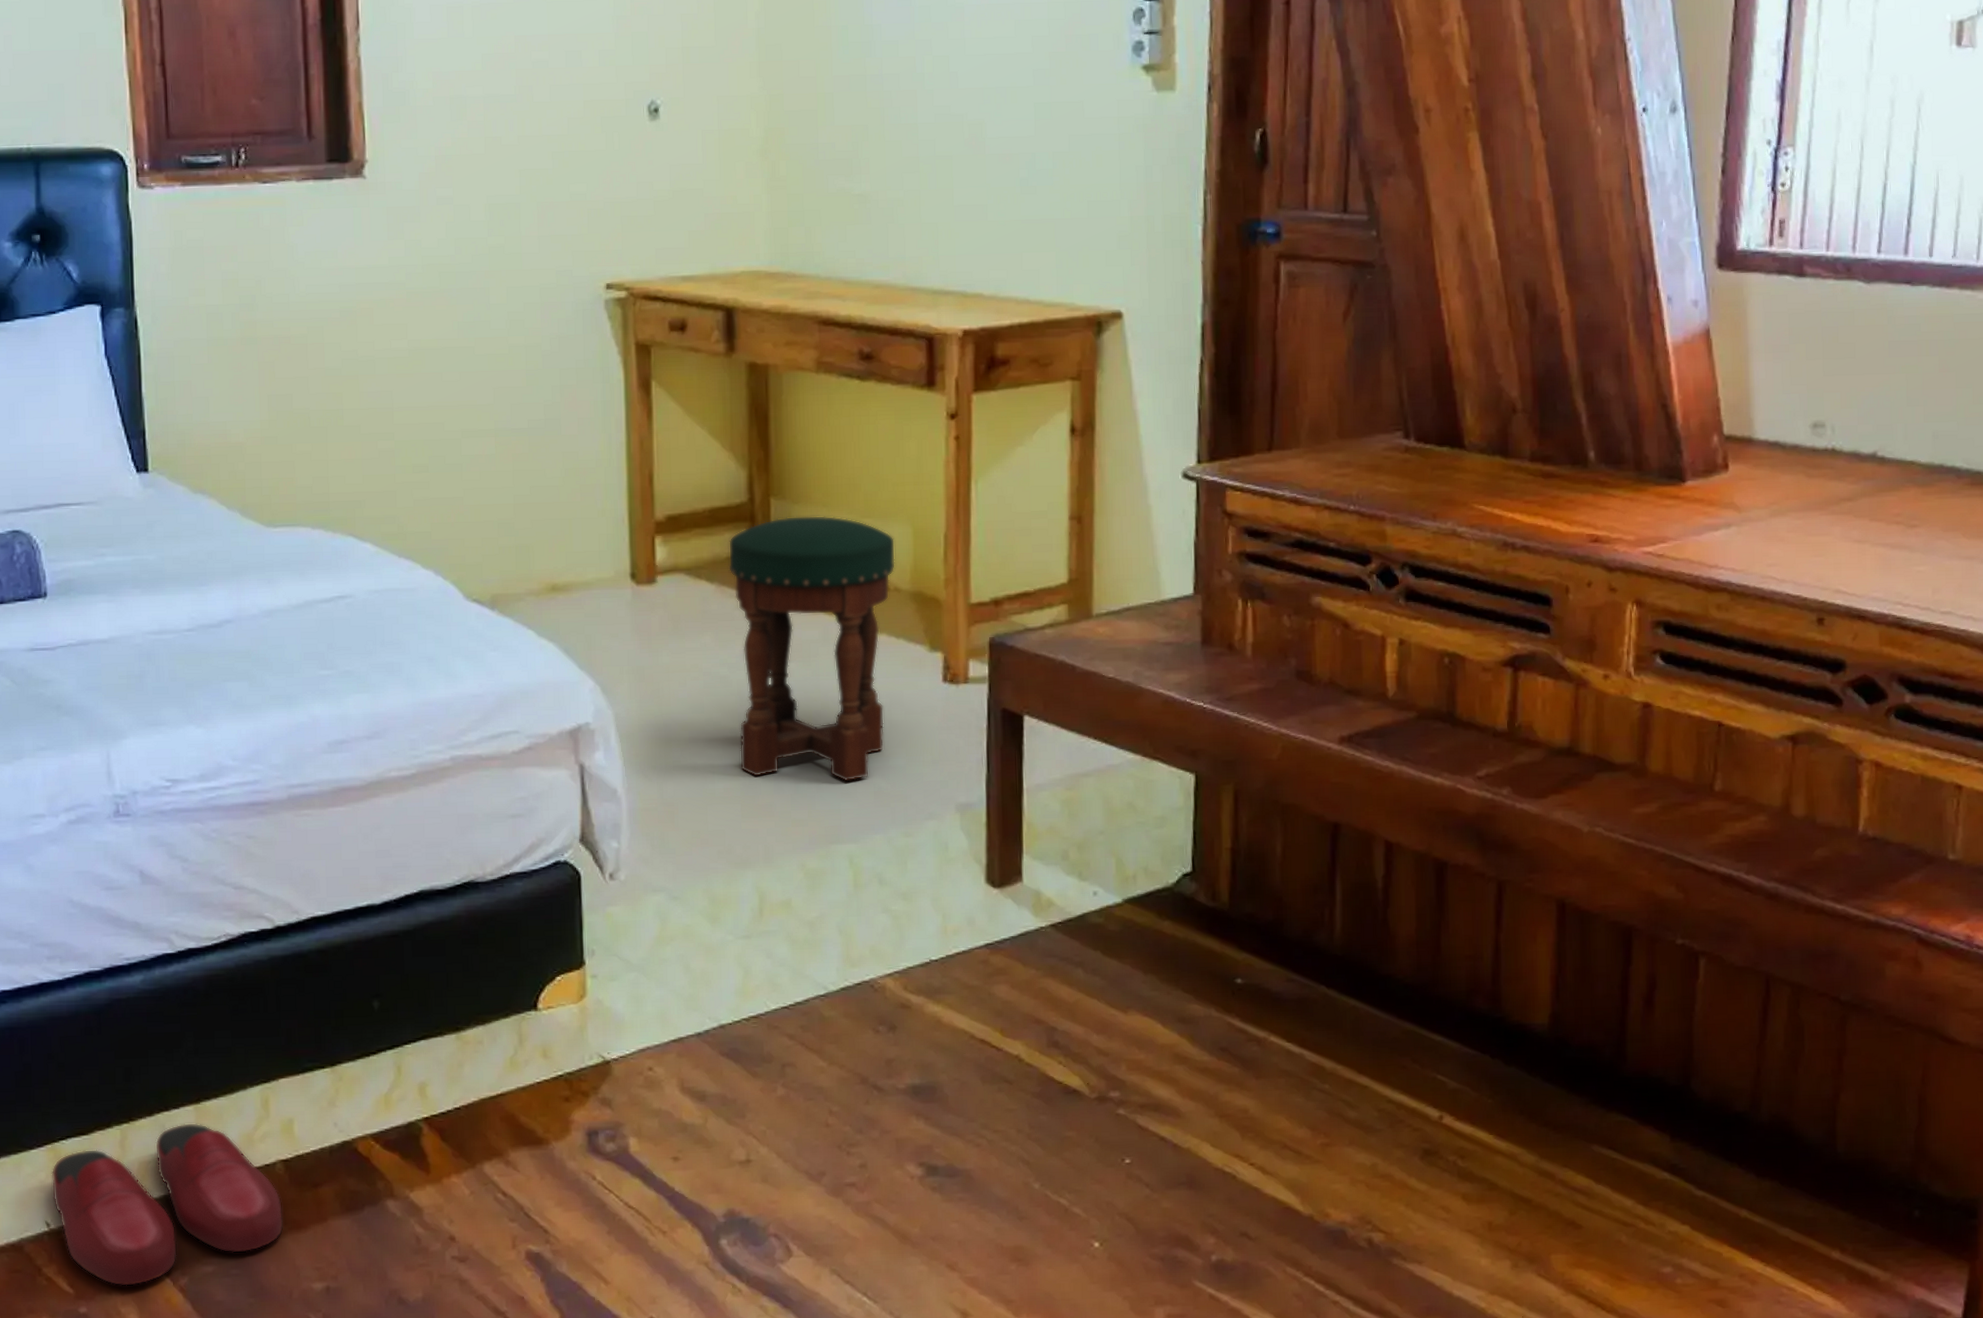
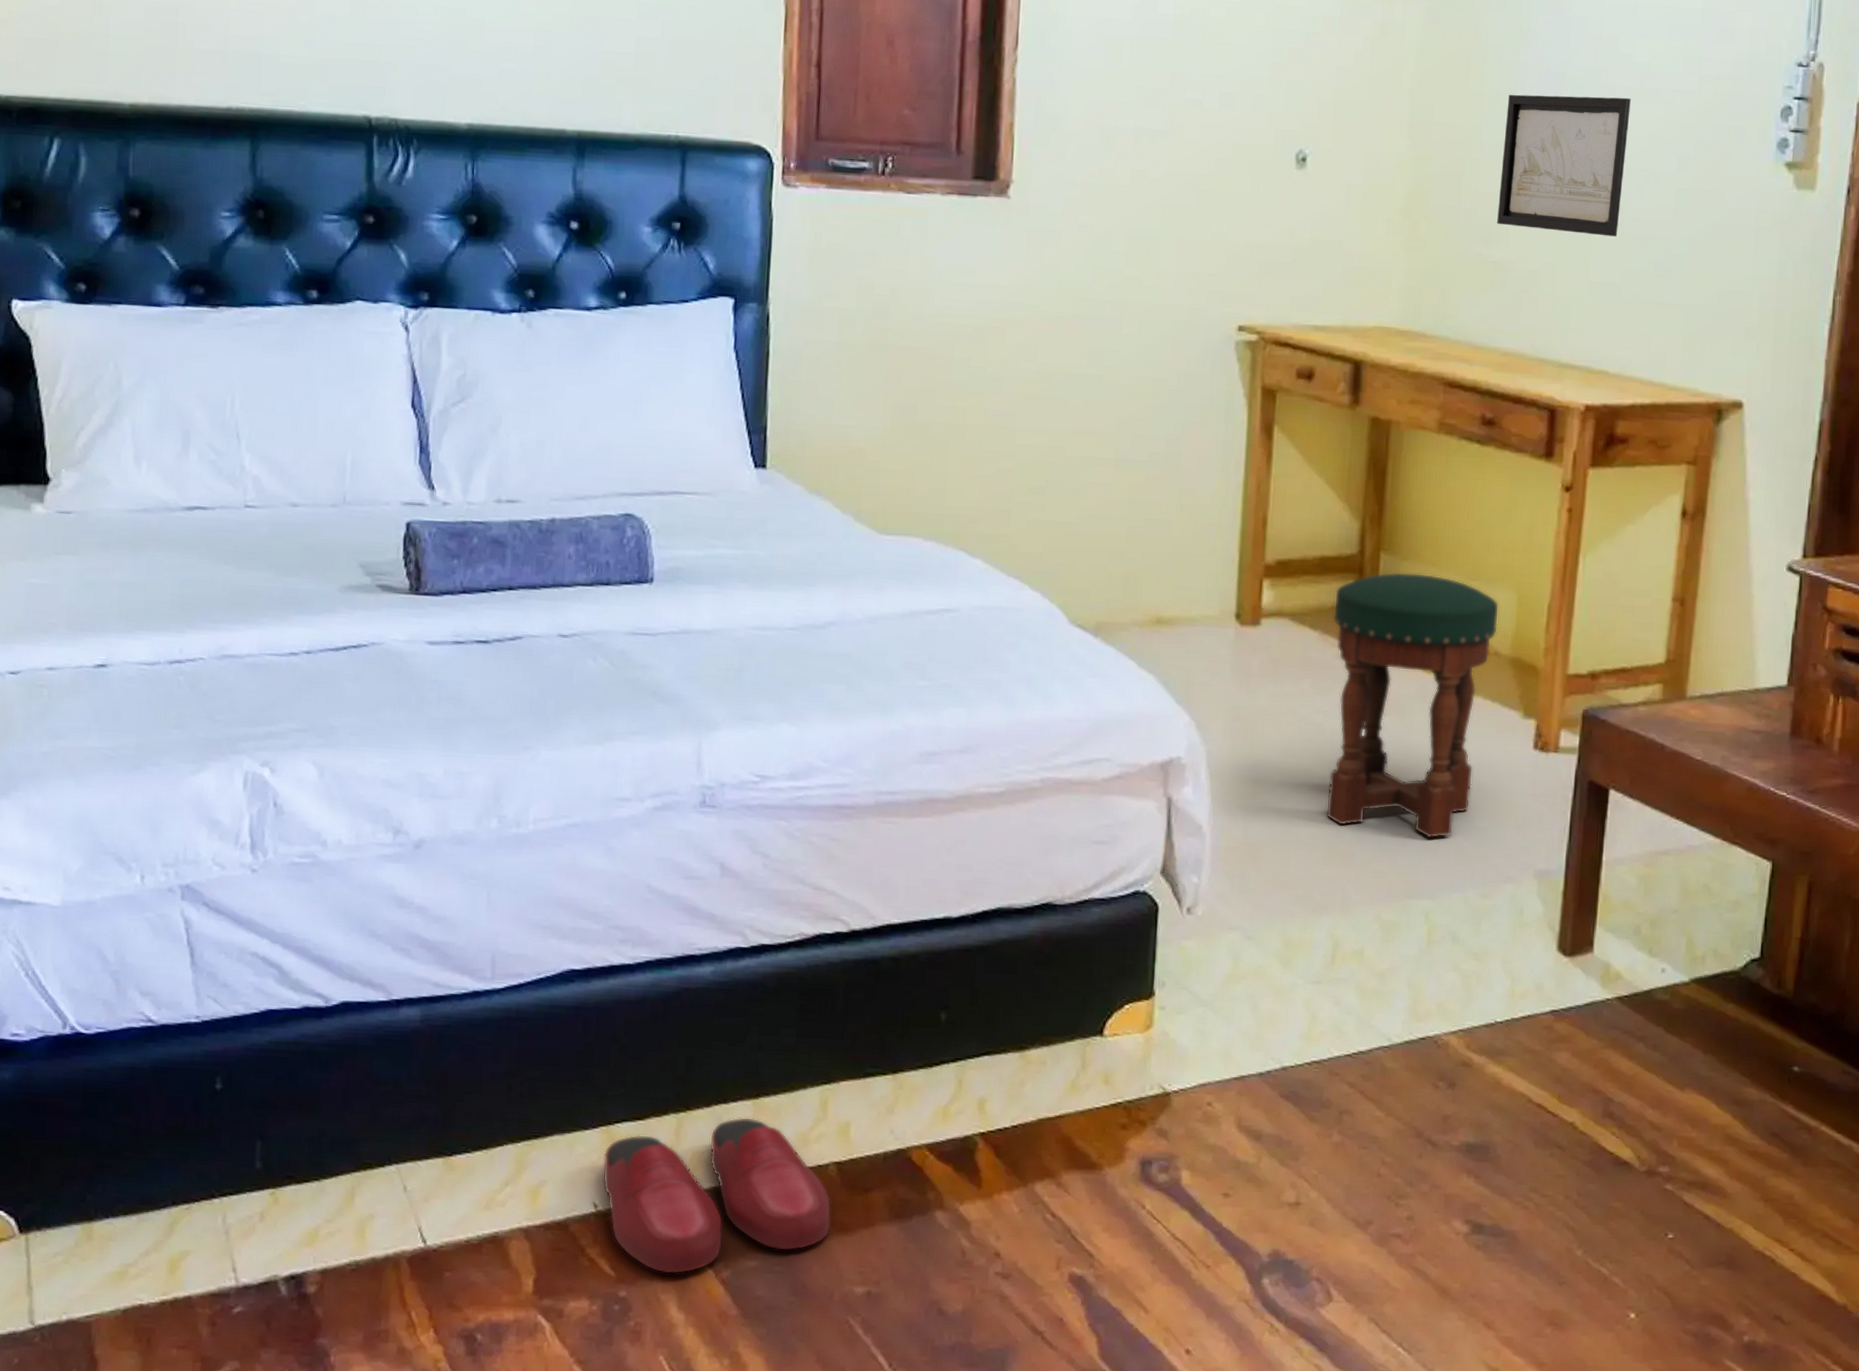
wall art: none [855,16,981,158] -> present [1497,94,1631,237]

